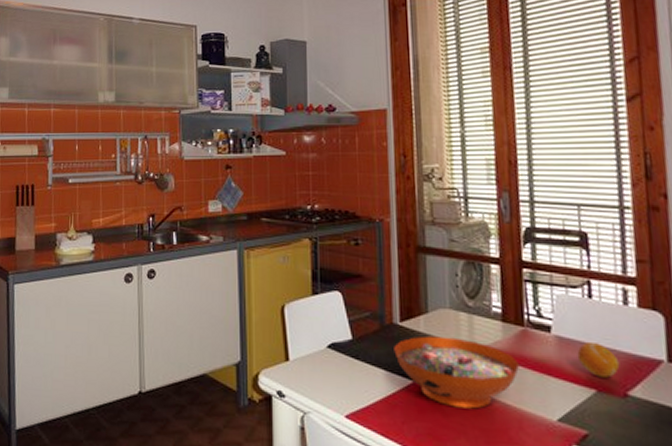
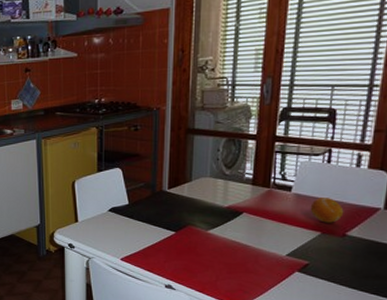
decorative bowl: present [394,336,521,409] -> none [162,199,263,250]

